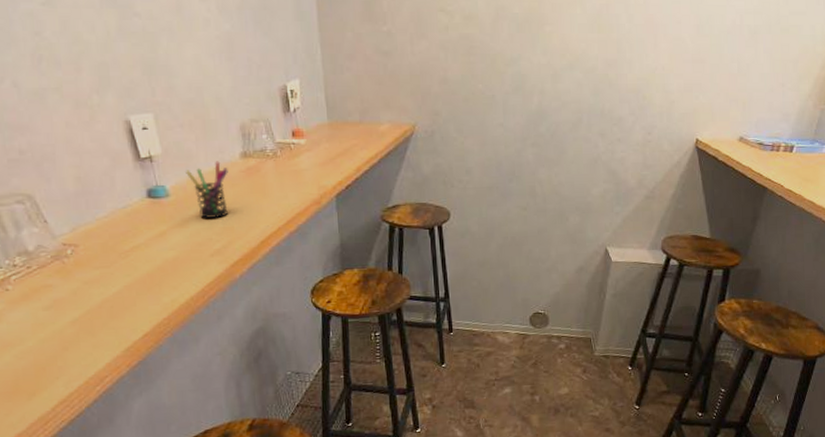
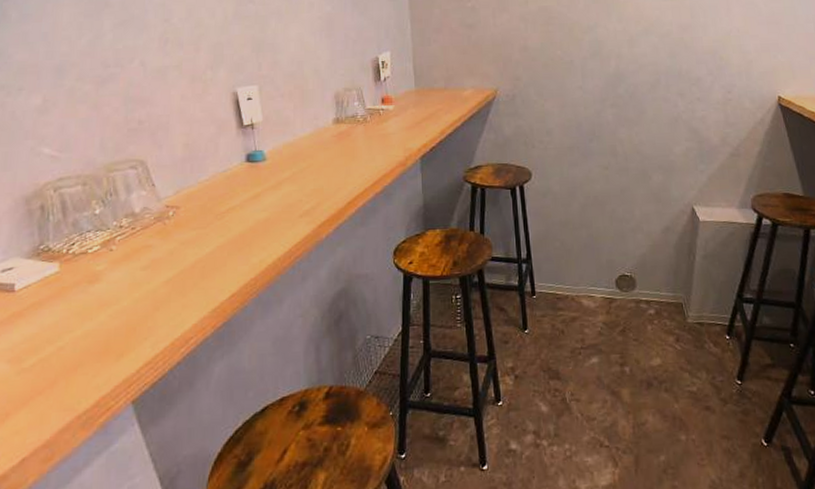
pen holder: present [186,161,228,219] -> none [283,127,321,182]

